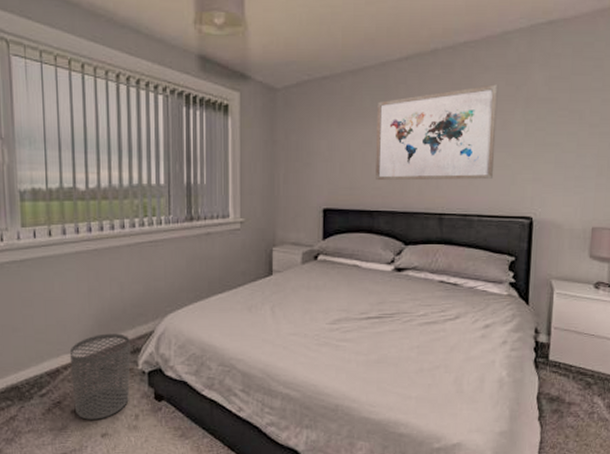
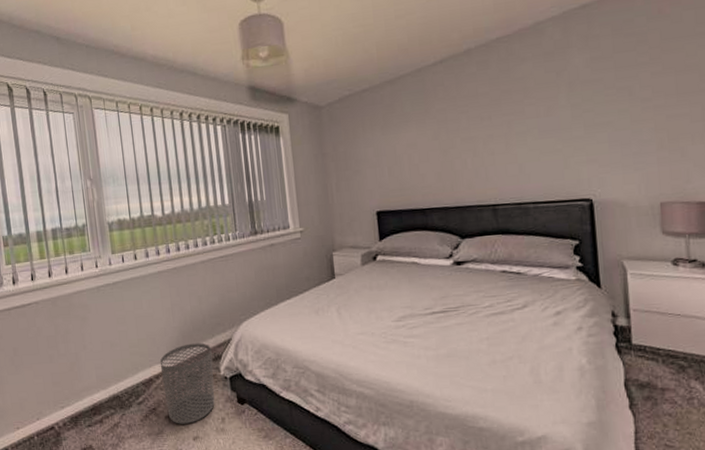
wall art: present [375,84,498,181] -> none [418,73,544,180]

